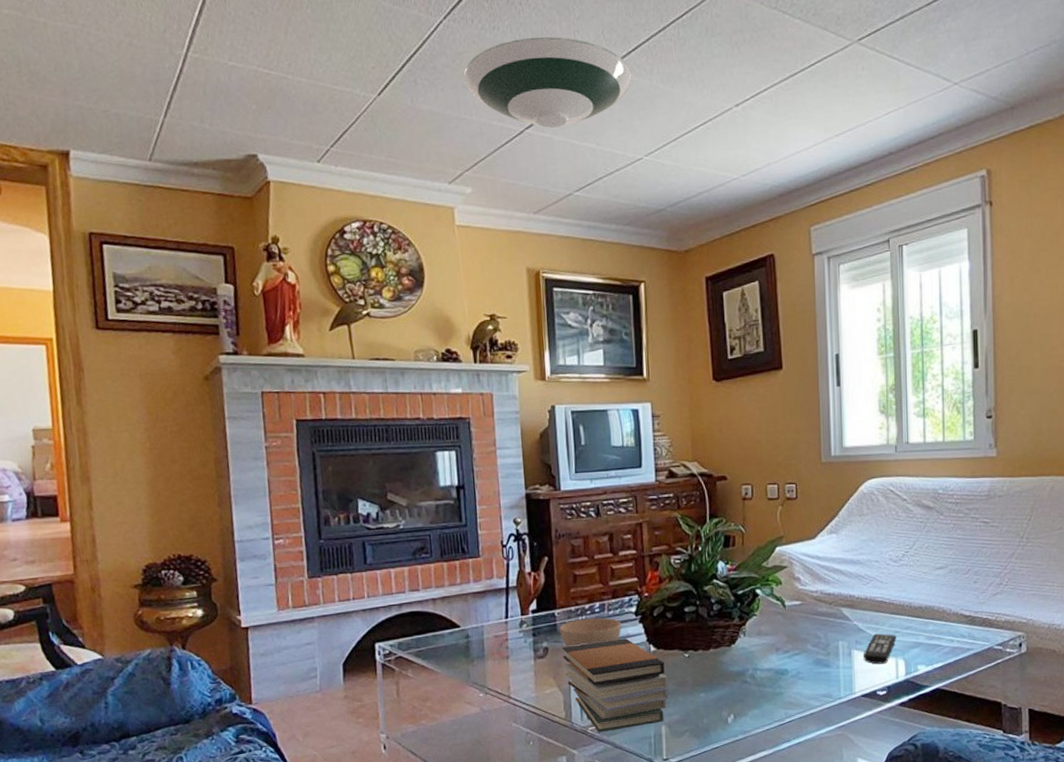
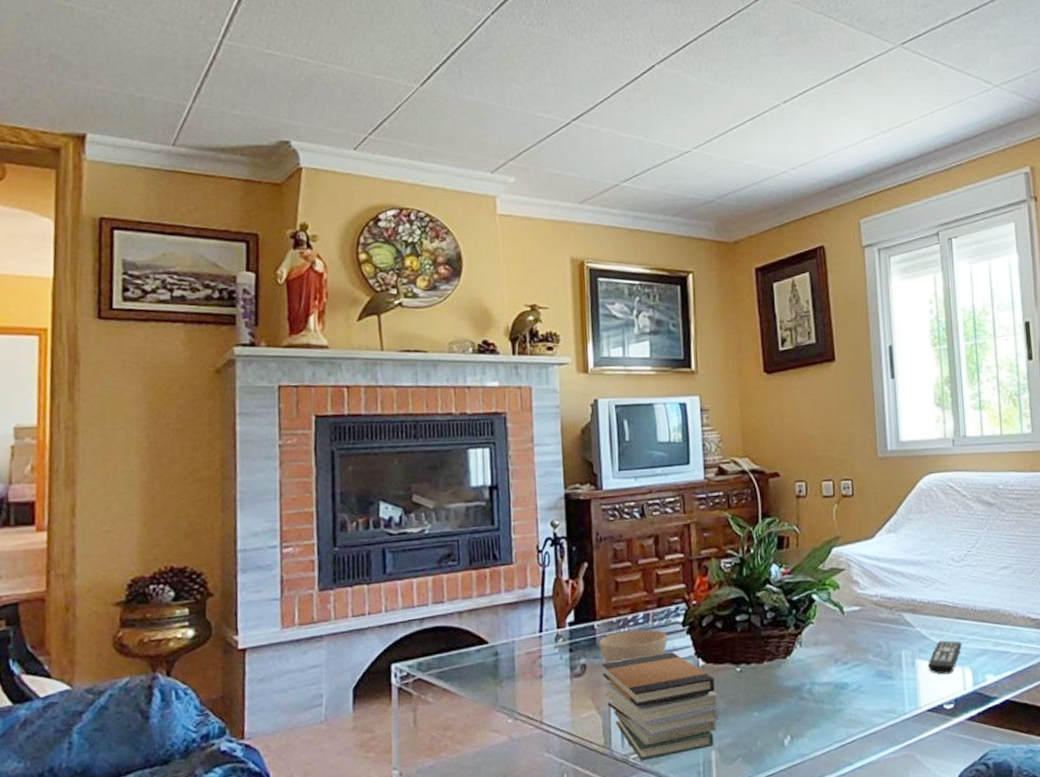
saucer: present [463,36,632,128] -> none [510,33,681,120]

